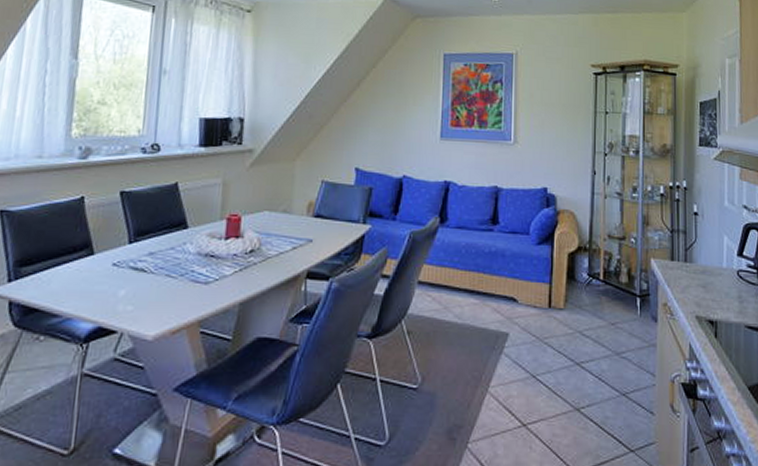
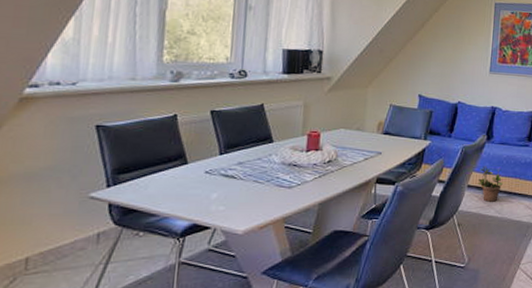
potted plant: none [429,256,462,303] -> present [476,166,503,202]

